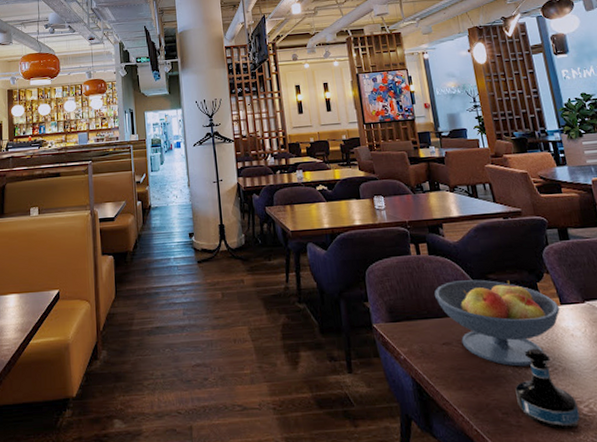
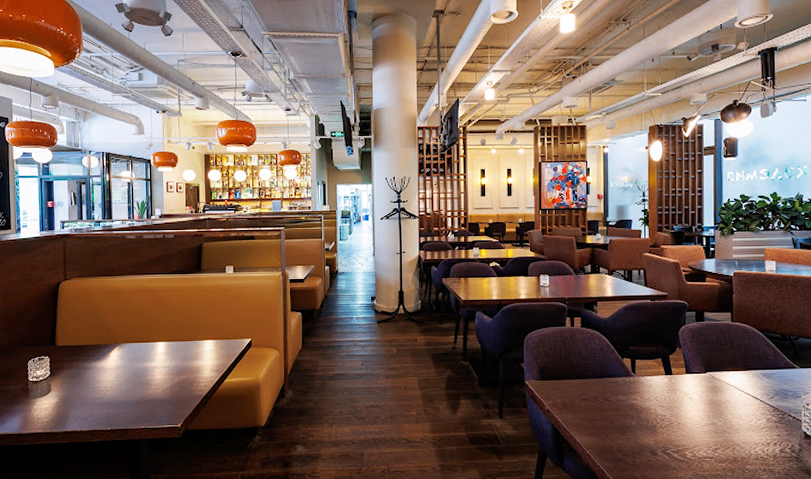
fruit bowl: present [434,279,560,367] -> none [581,350,685,420]
tequila bottle: present [515,348,580,430] -> none [636,407,684,469]

